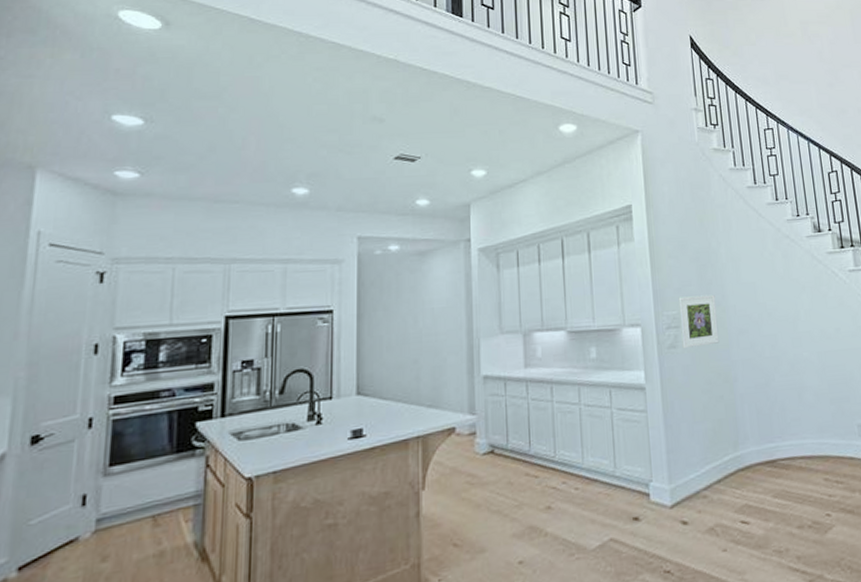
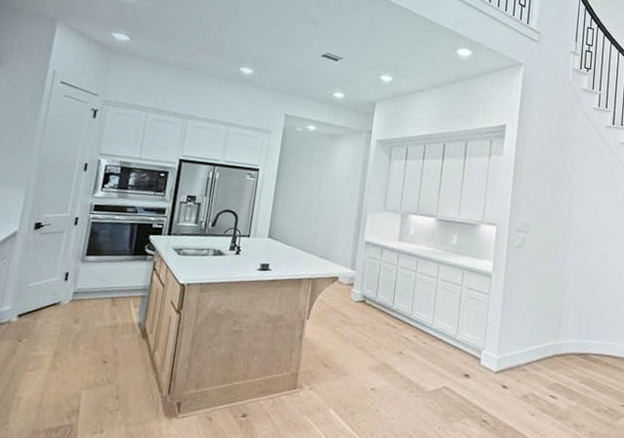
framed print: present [678,294,720,349] -> none [527,208,562,252]

